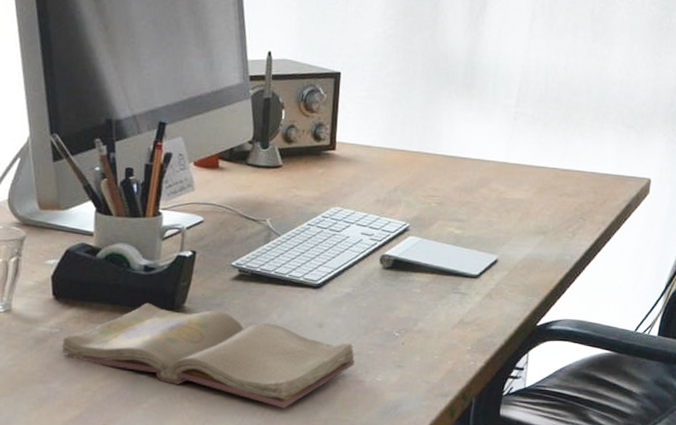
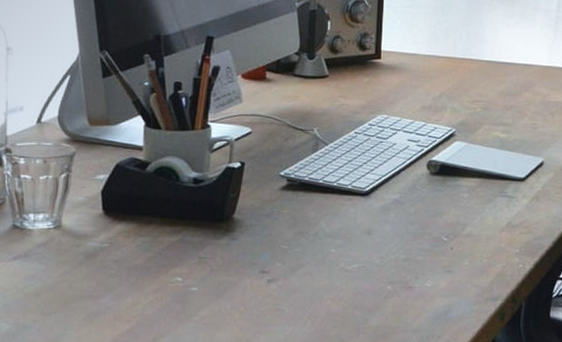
diary: present [61,302,355,409] -> none [111,215,404,317]

